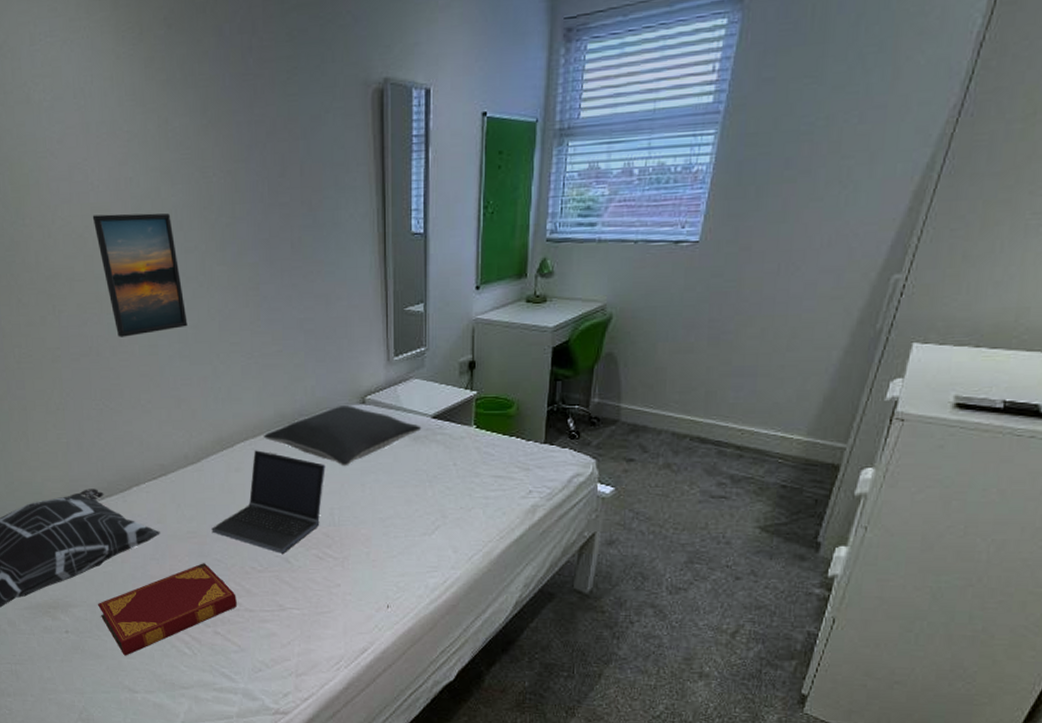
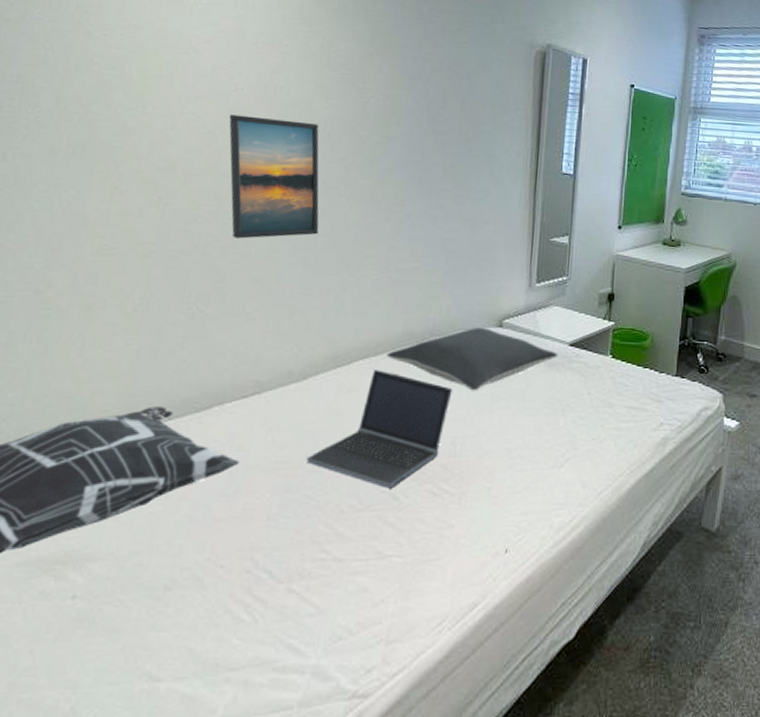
hardback book: present [98,563,237,656] -> none [130,500,325,628]

